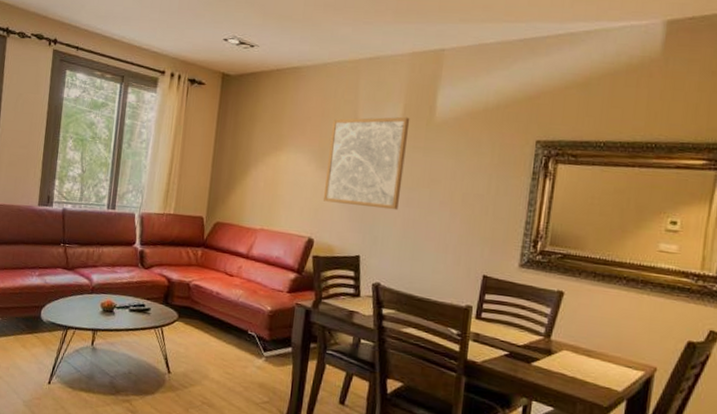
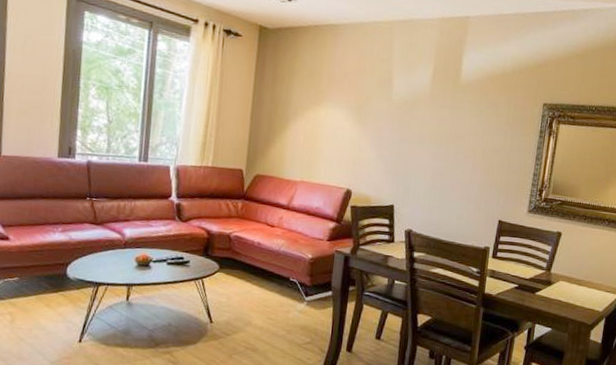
wall art: present [322,116,410,211] -> none [360,76,439,164]

